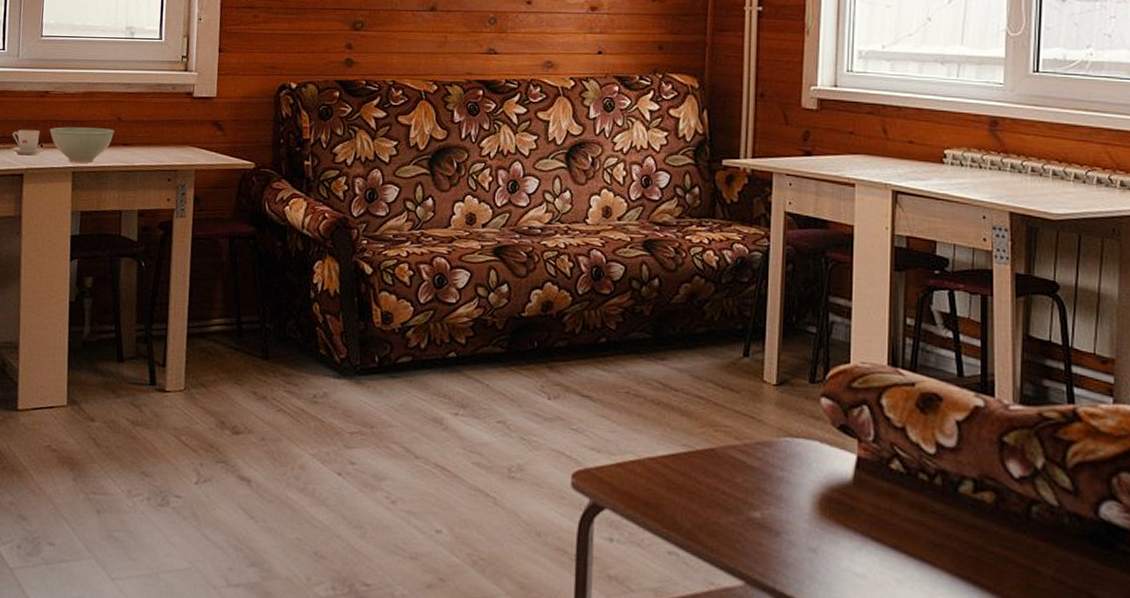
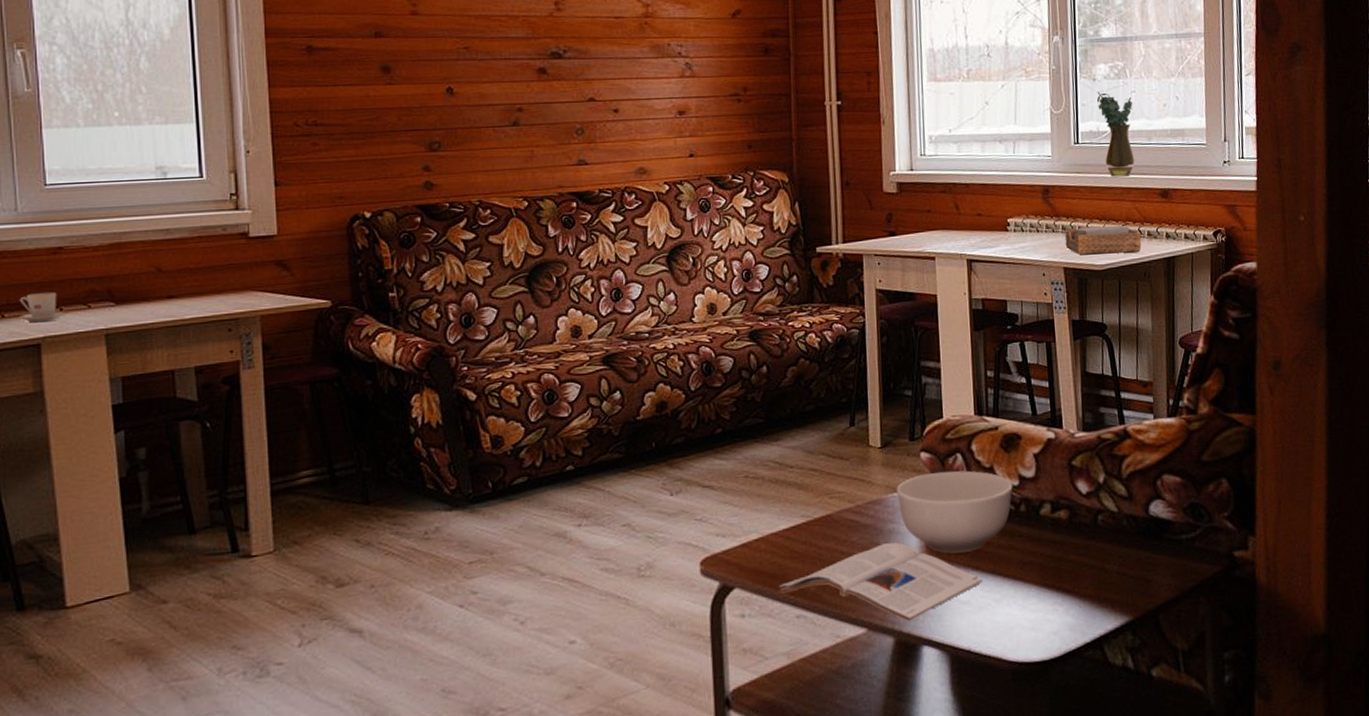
bowl: present [50,127,114,164] -> none [70,281,154,325]
magazine: none [652,491,883,584] -> present [779,542,983,621]
bowl: none [790,422,928,519] -> present [896,470,1013,554]
napkin holder: none [1013,168,1112,204] -> present [1064,225,1142,255]
vase: none [1066,14,1111,116] -> present [1097,91,1134,178]

